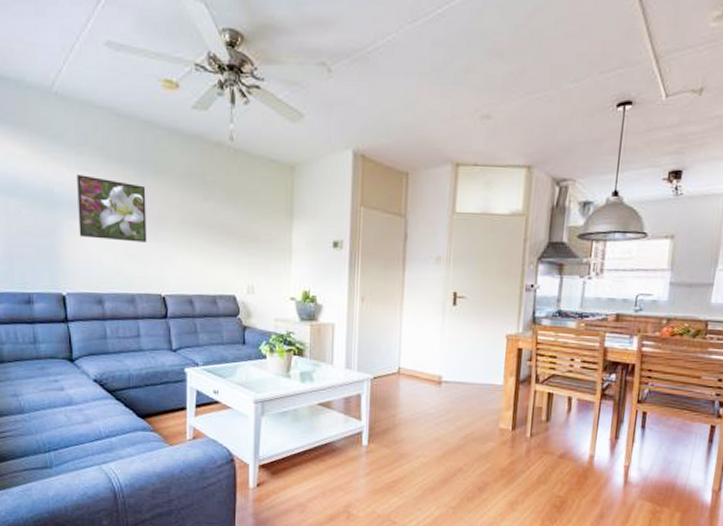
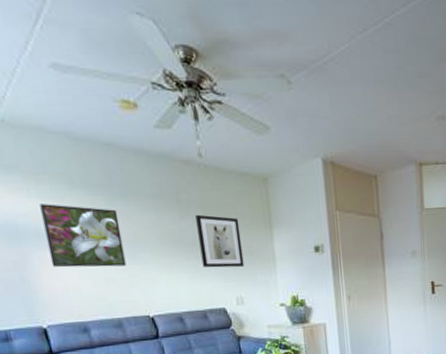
wall art: none [219,197,260,256] -> present [195,214,244,268]

